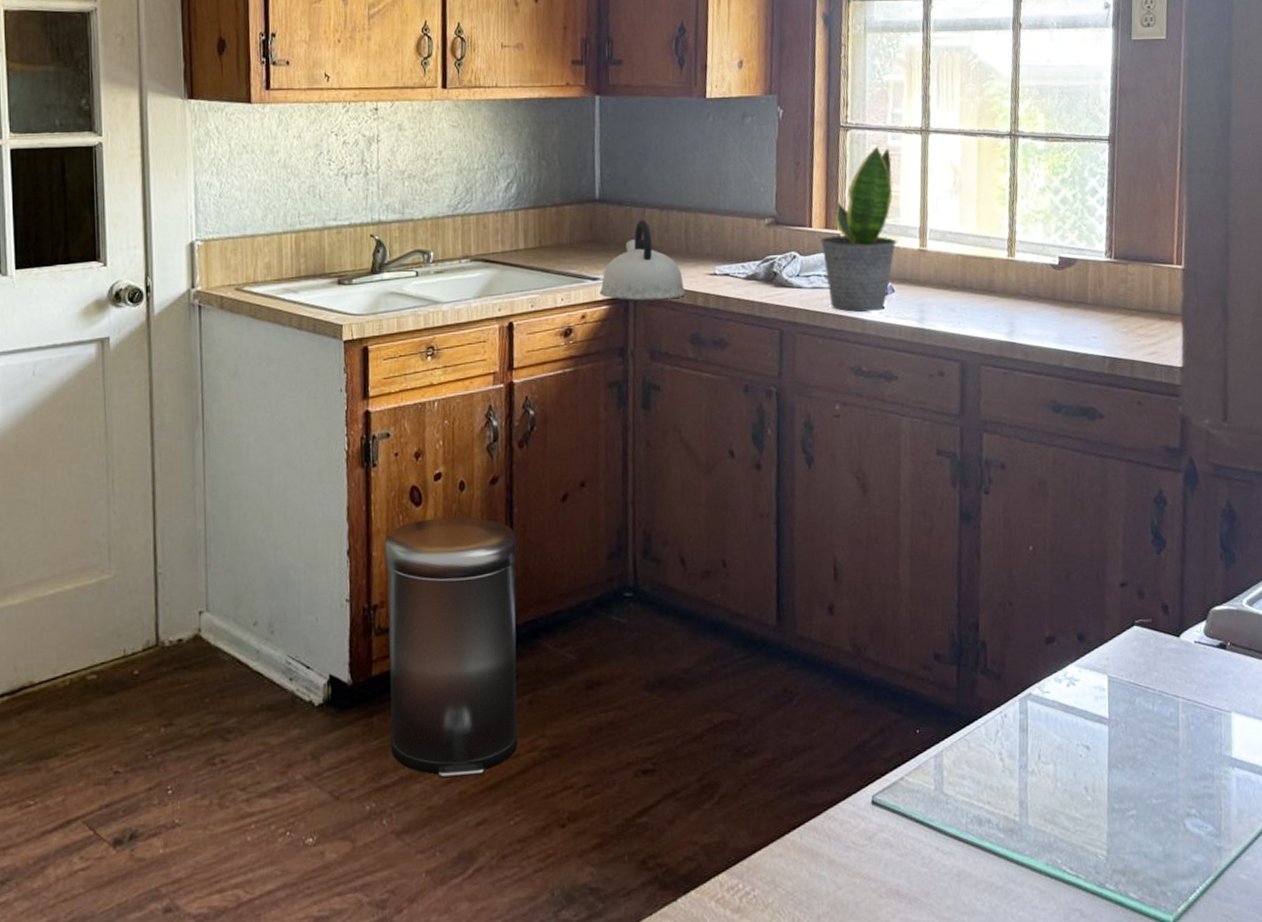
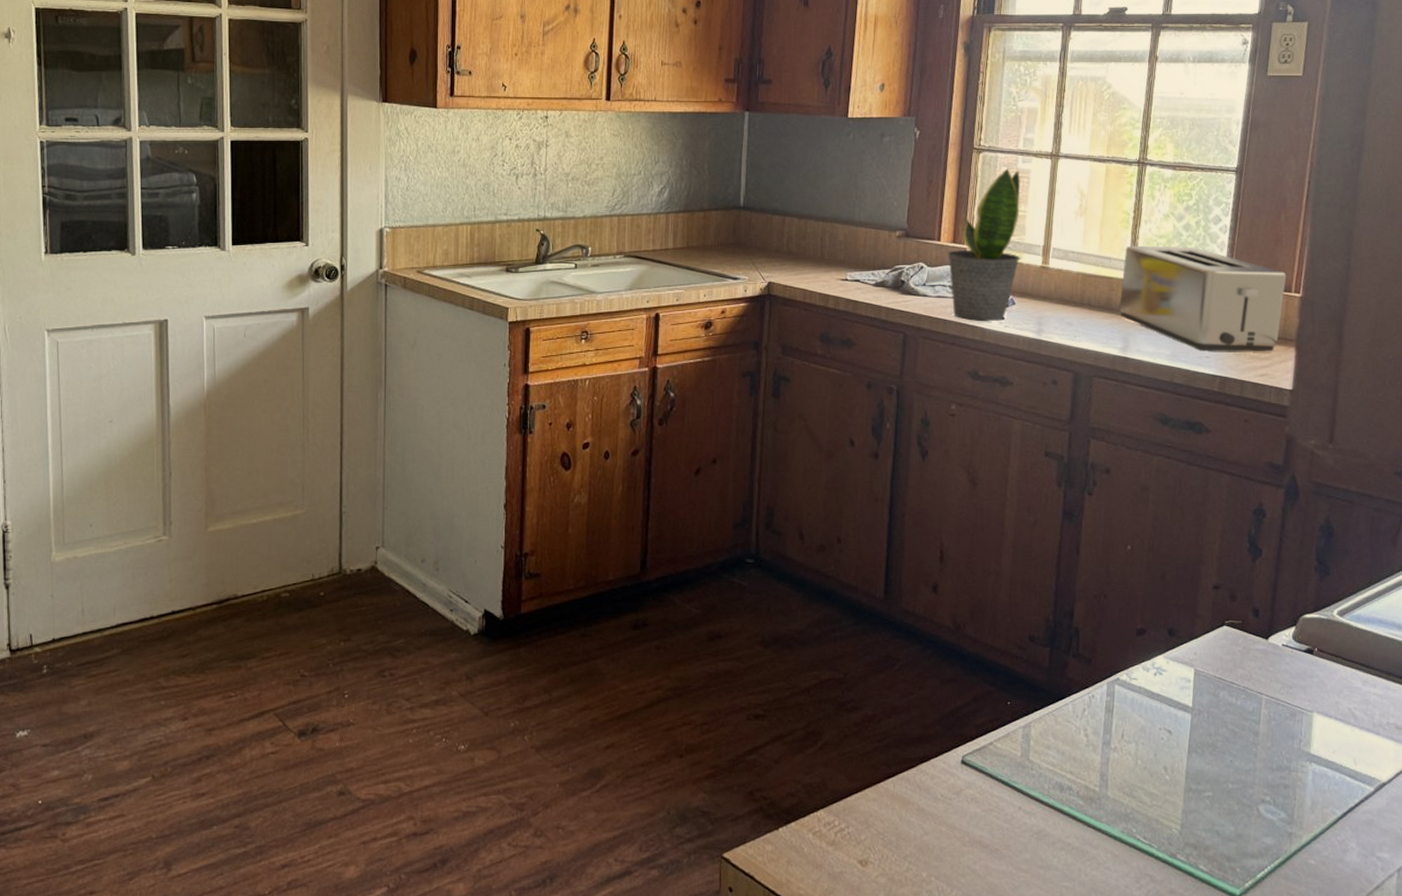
pedal bin: present [384,517,518,780] -> none [535,481,653,707]
kettle: present [599,220,686,301] -> none [739,227,818,300]
toaster: none [1002,221,1168,331] -> present [1119,245,1287,351]

